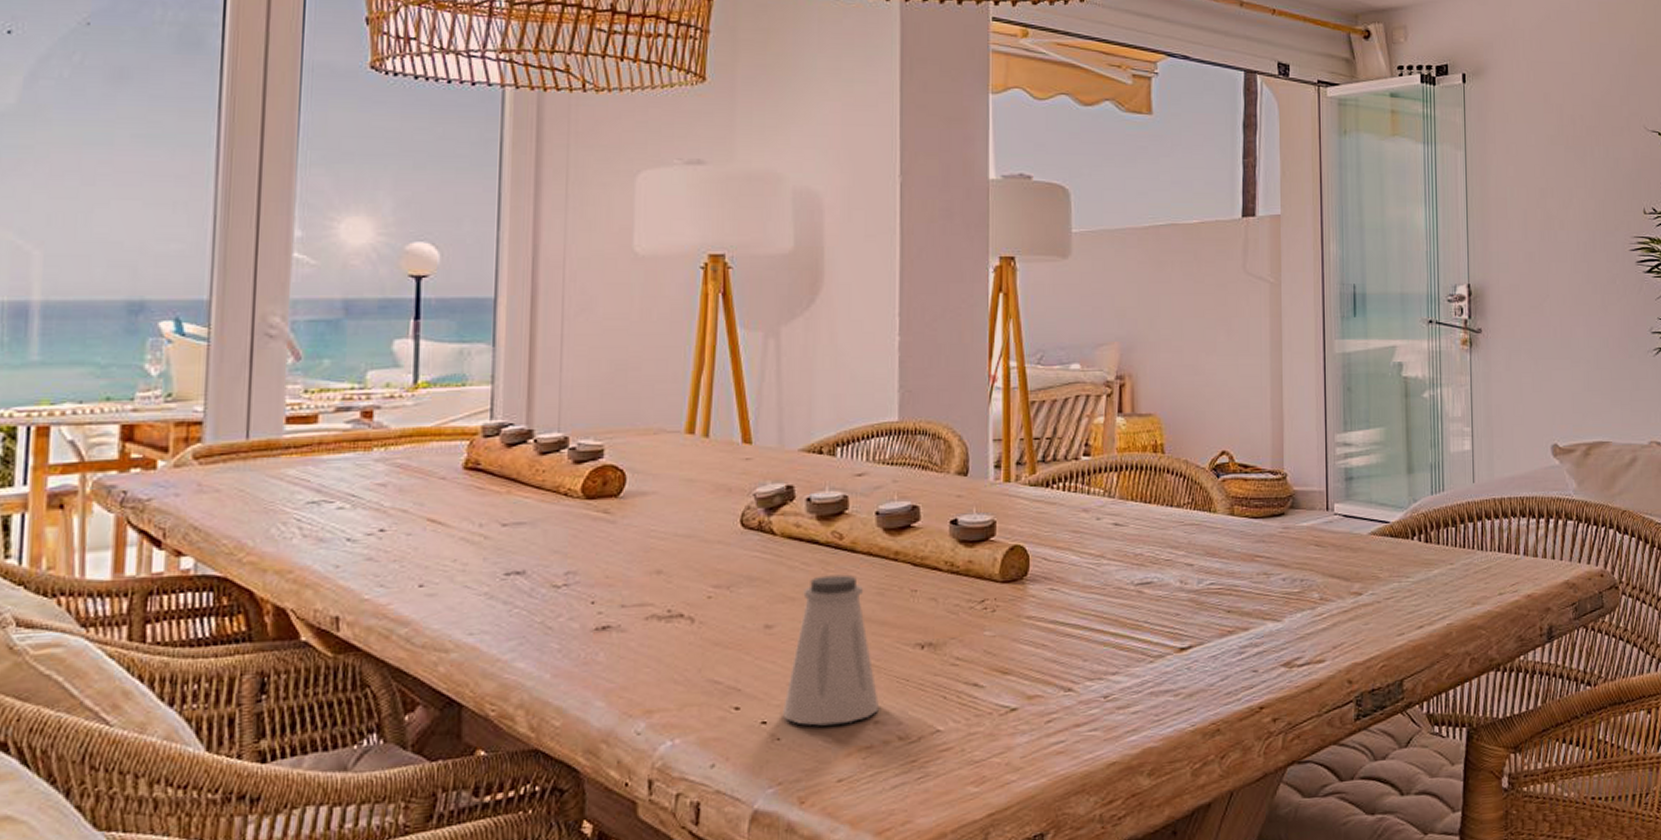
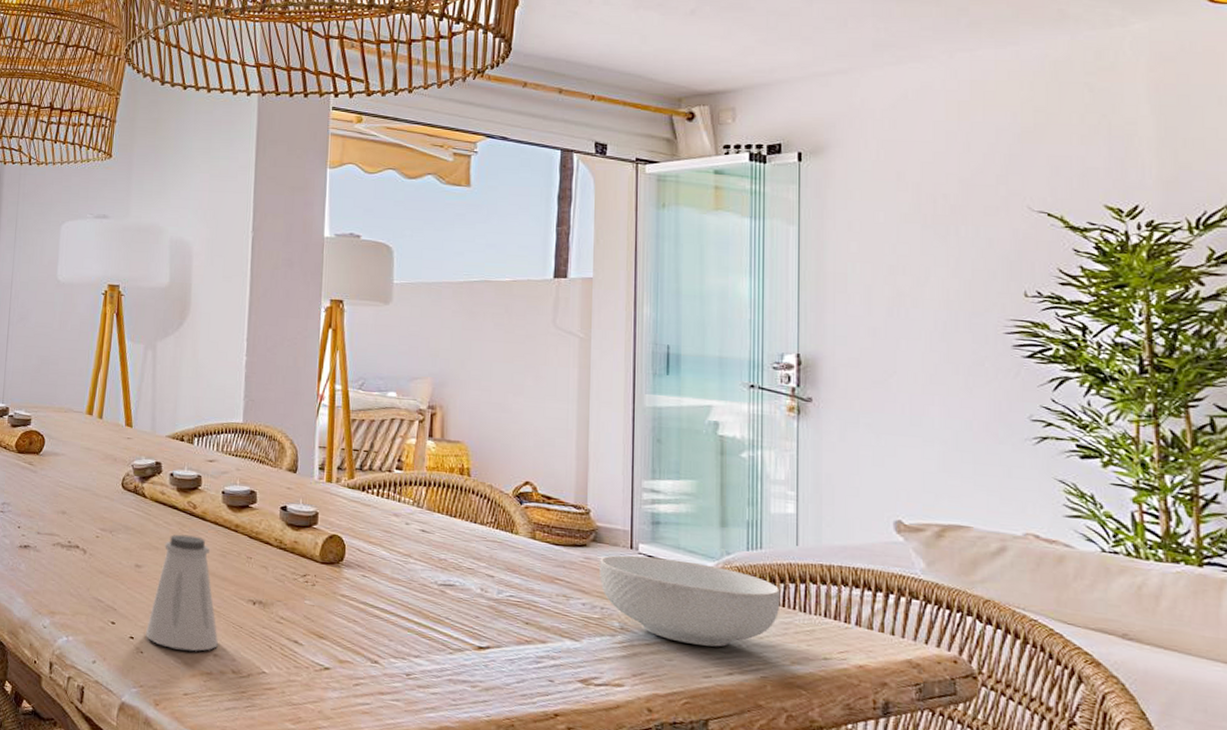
cereal bowl: none [1297,515,1462,603] -> present [598,555,781,647]

